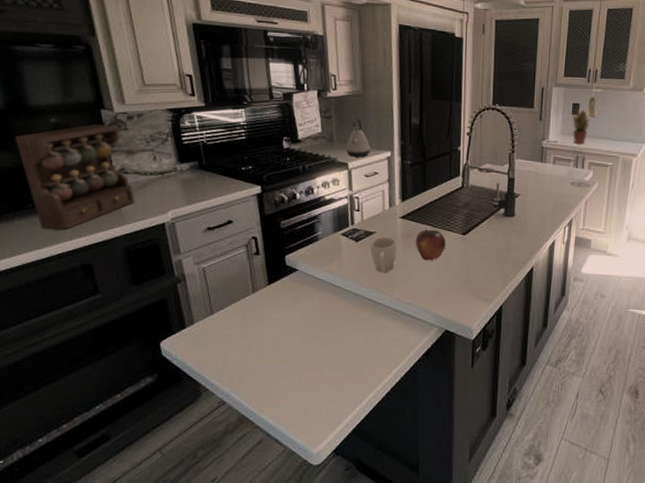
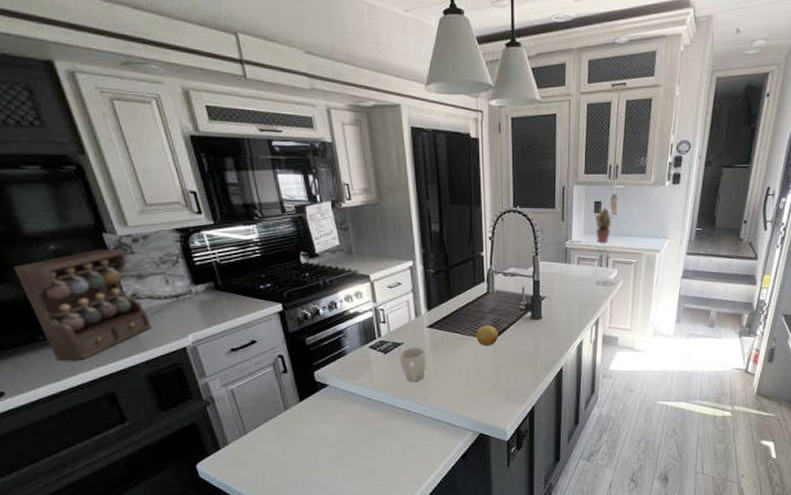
kettle: present [345,118,371,157] -> none [365,228,392,268]
fruit: present [415,229,446,260] -> none [444,337,475,367]
fruit: none [448,219,470,240] -> present [476,325,498,346]

